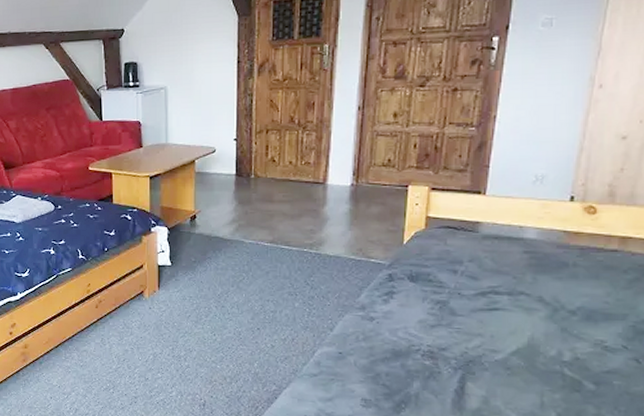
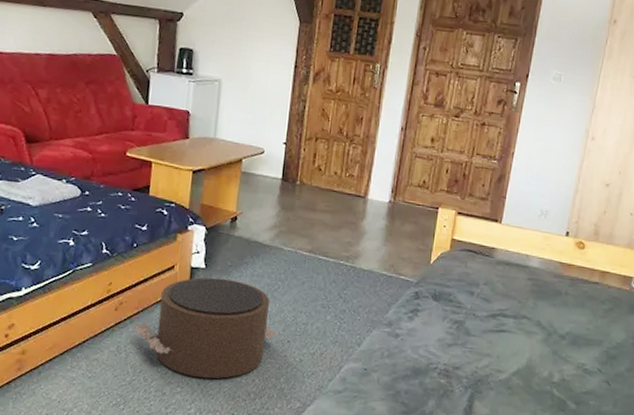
pouf: none [113,273,246,365] -> present [134,277,277,379]

